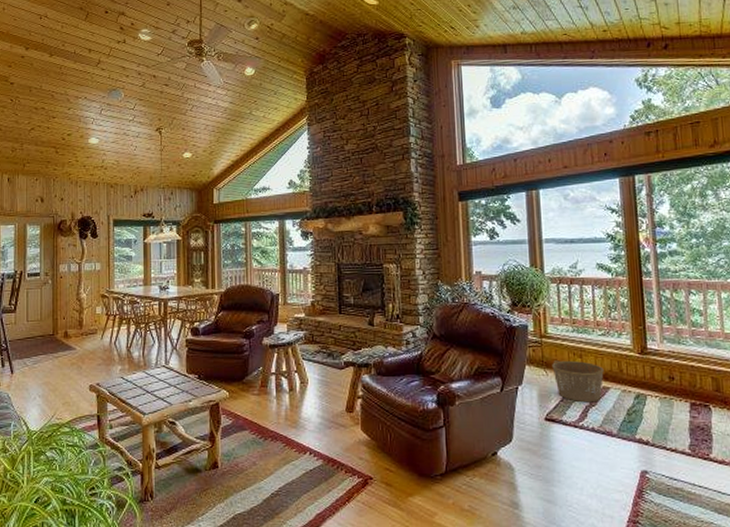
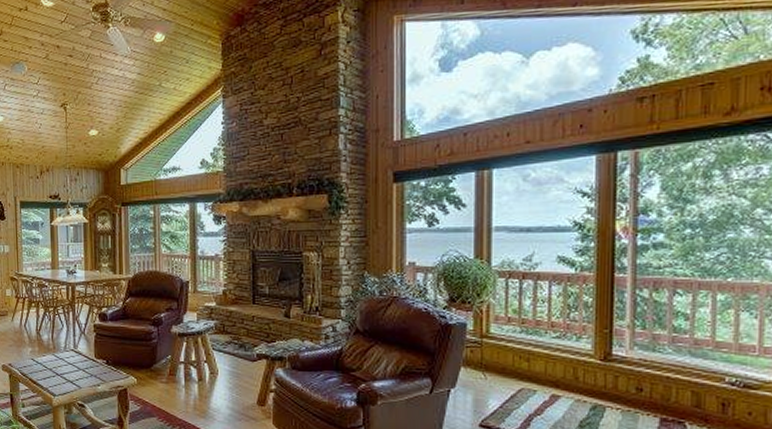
basket: present [552,360,604,403] -> none [492,363,555,411]

